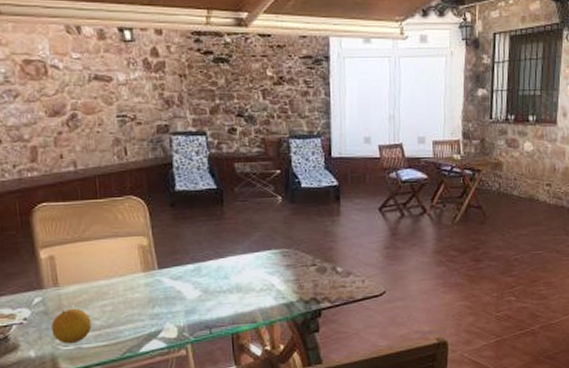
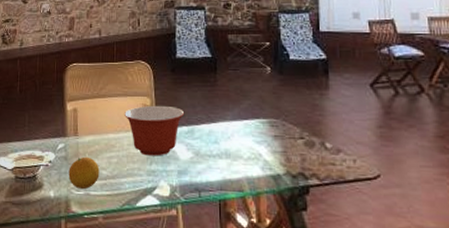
mixing bowl: none [117,244,189,300] -> present [125,105,185,156]

